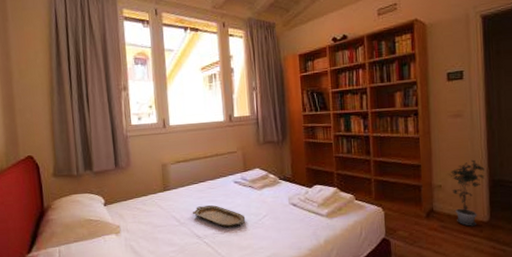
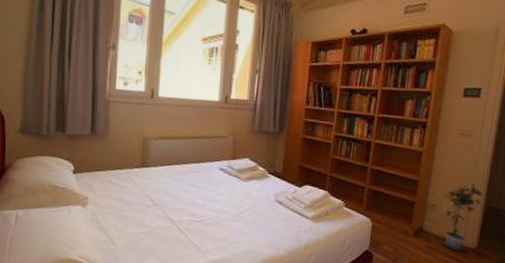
serving tray: present [192,205,246,228] -> none [168,189,226,217]

